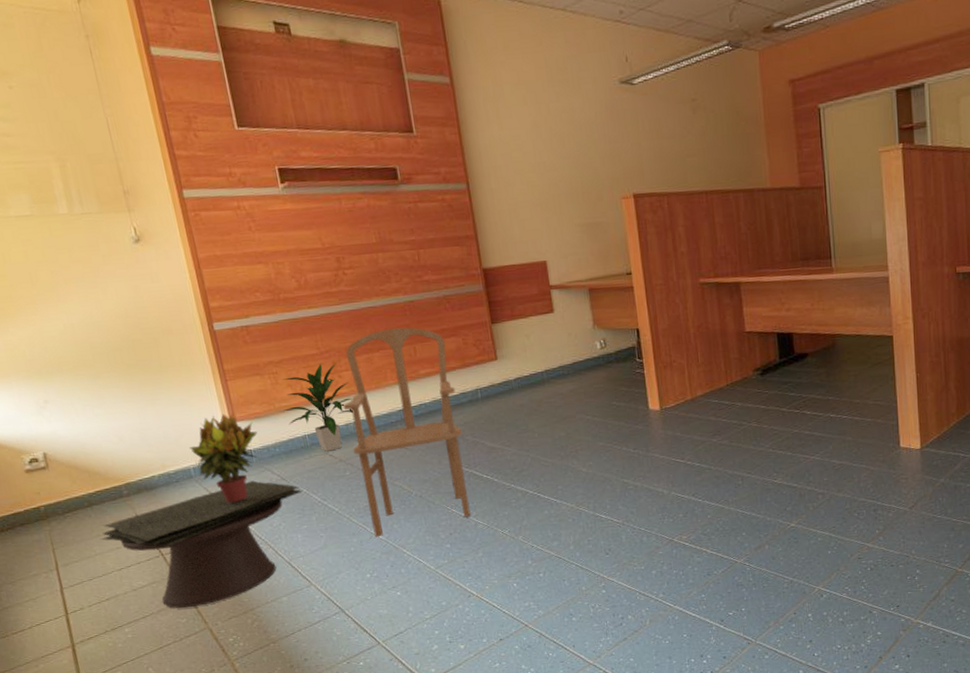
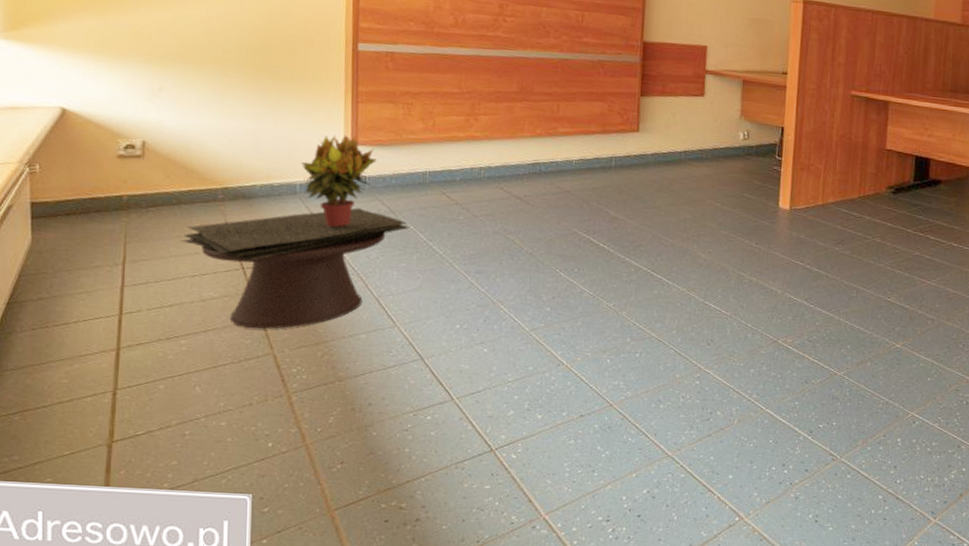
indoor plant: present [282,362,353,452] -> none [408,103,484,192]
armchair: present [342,327,471,538] -> none [472,81,591,289]

